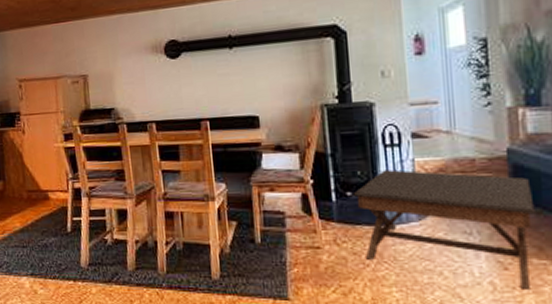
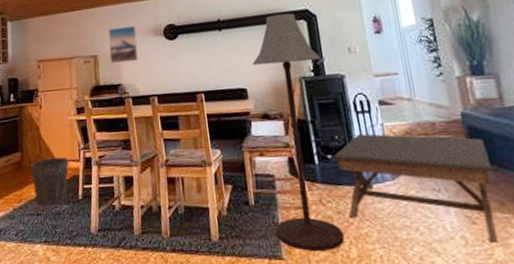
waste bin: none [13,187,56,238] -> present [30,157,69,206]
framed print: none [99,40,135,86] -> present [108,25,138,64]
floor lamp: none [266,29,358,294] -> present [252,13,345,252]

